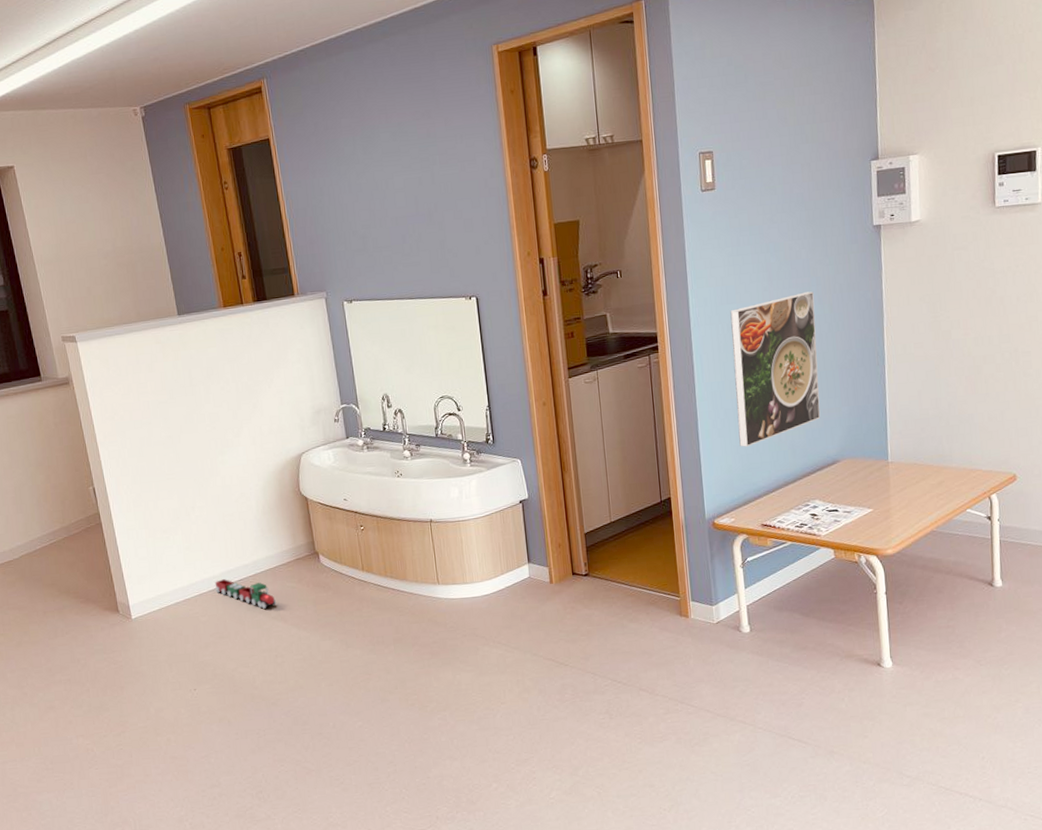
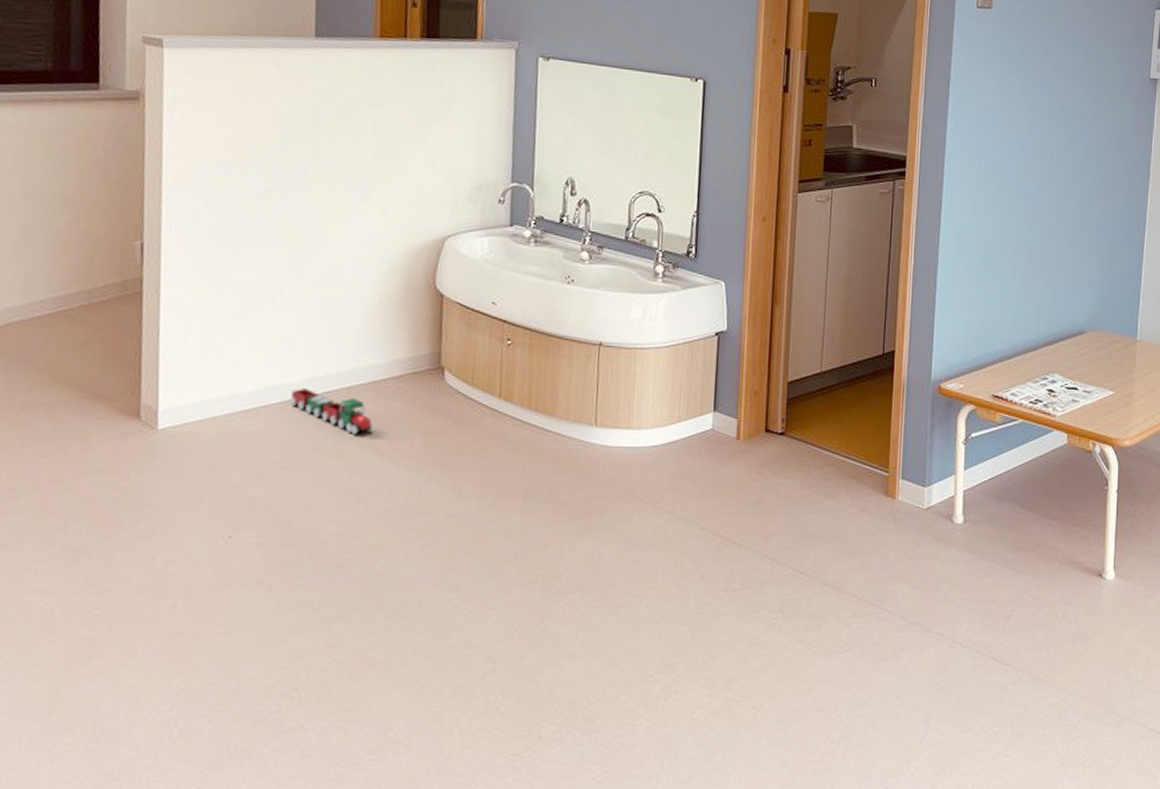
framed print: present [730,291,821,447] -> none [980,137,1081,302]

